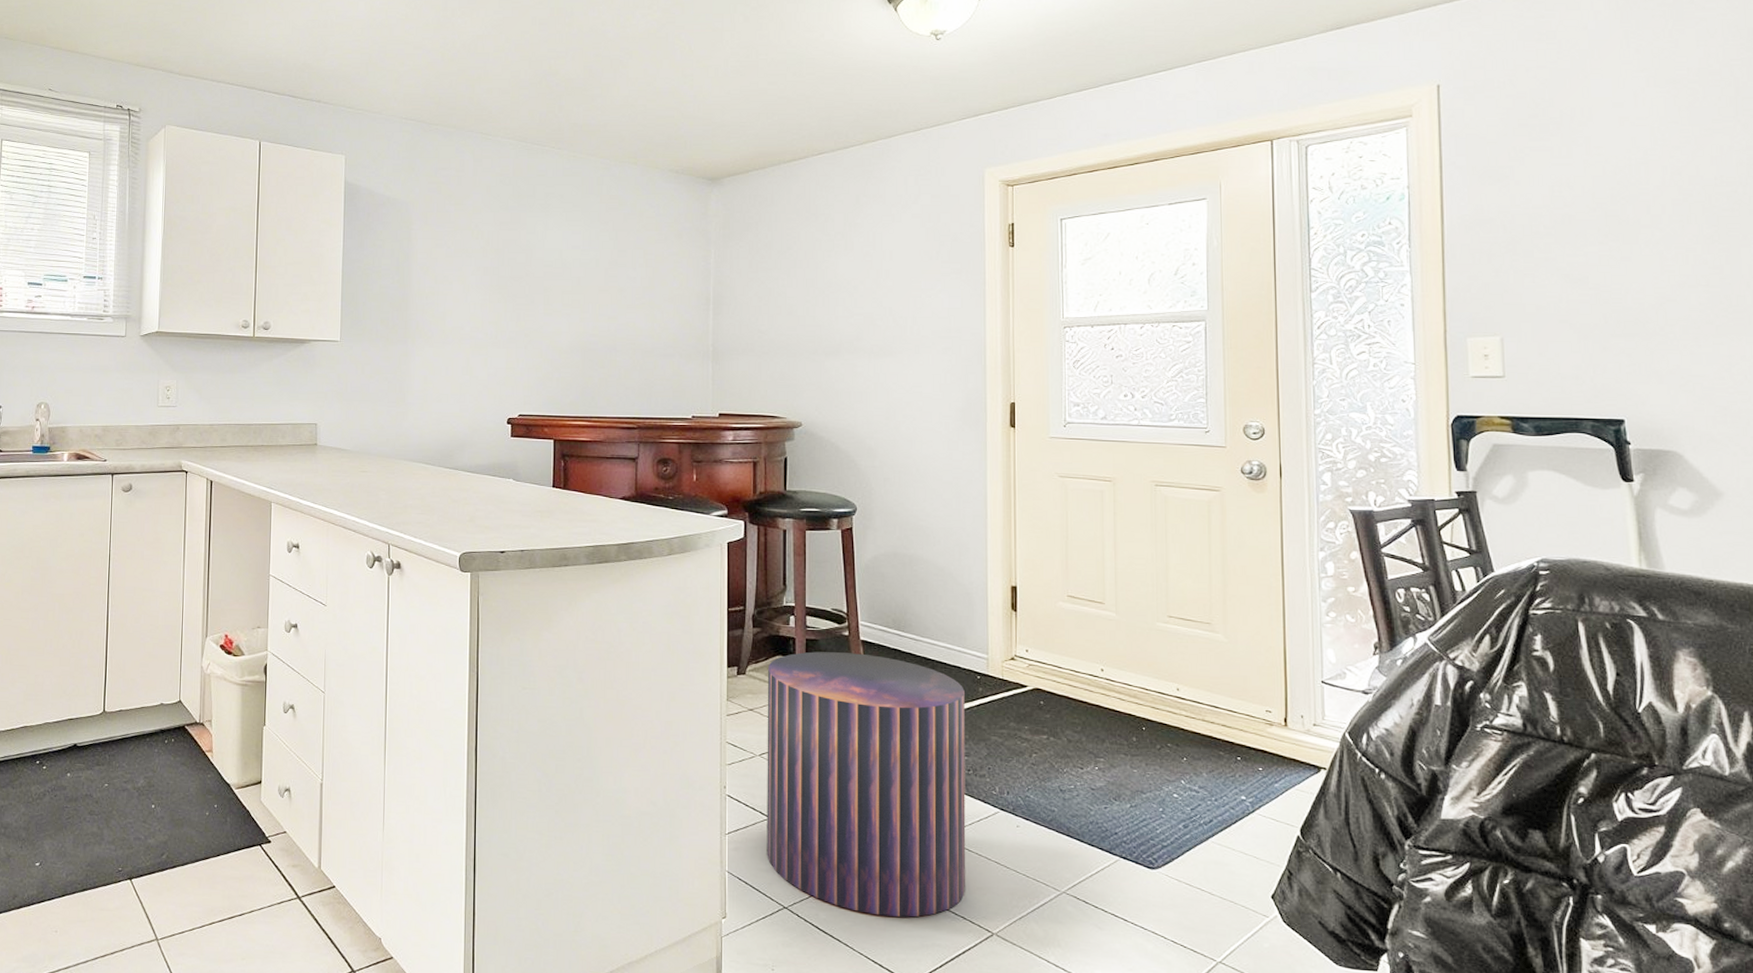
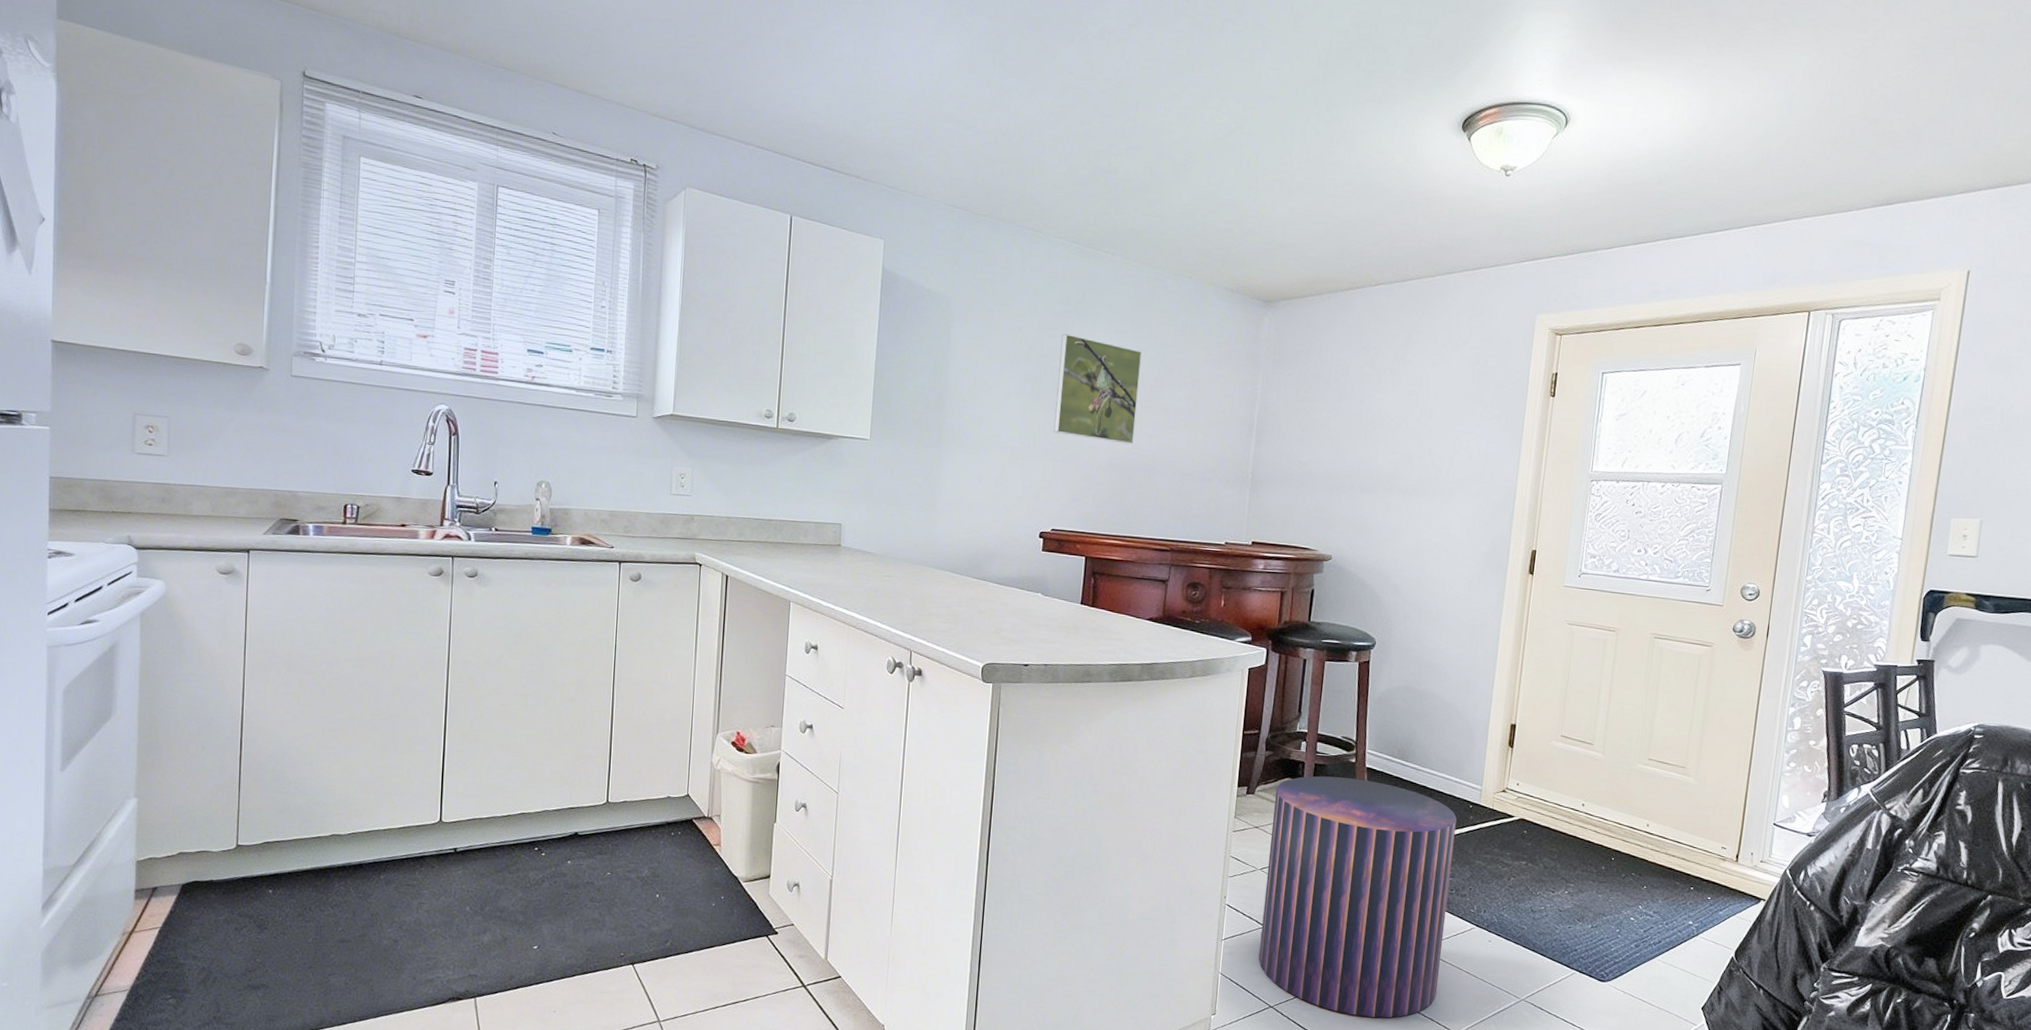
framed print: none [515,226,595,327] -> present [1054,333,1142,445]

